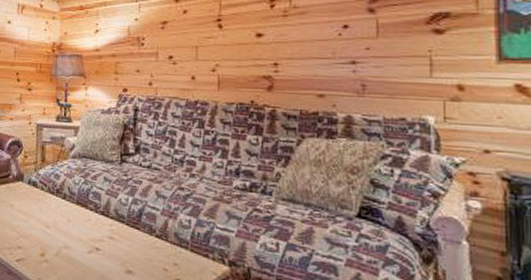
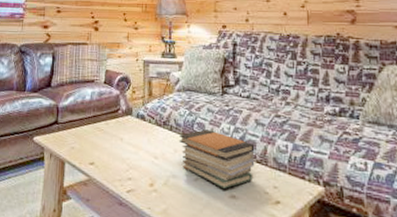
book stack: none [73,199,155,263] -> present [179,129,255,189]

